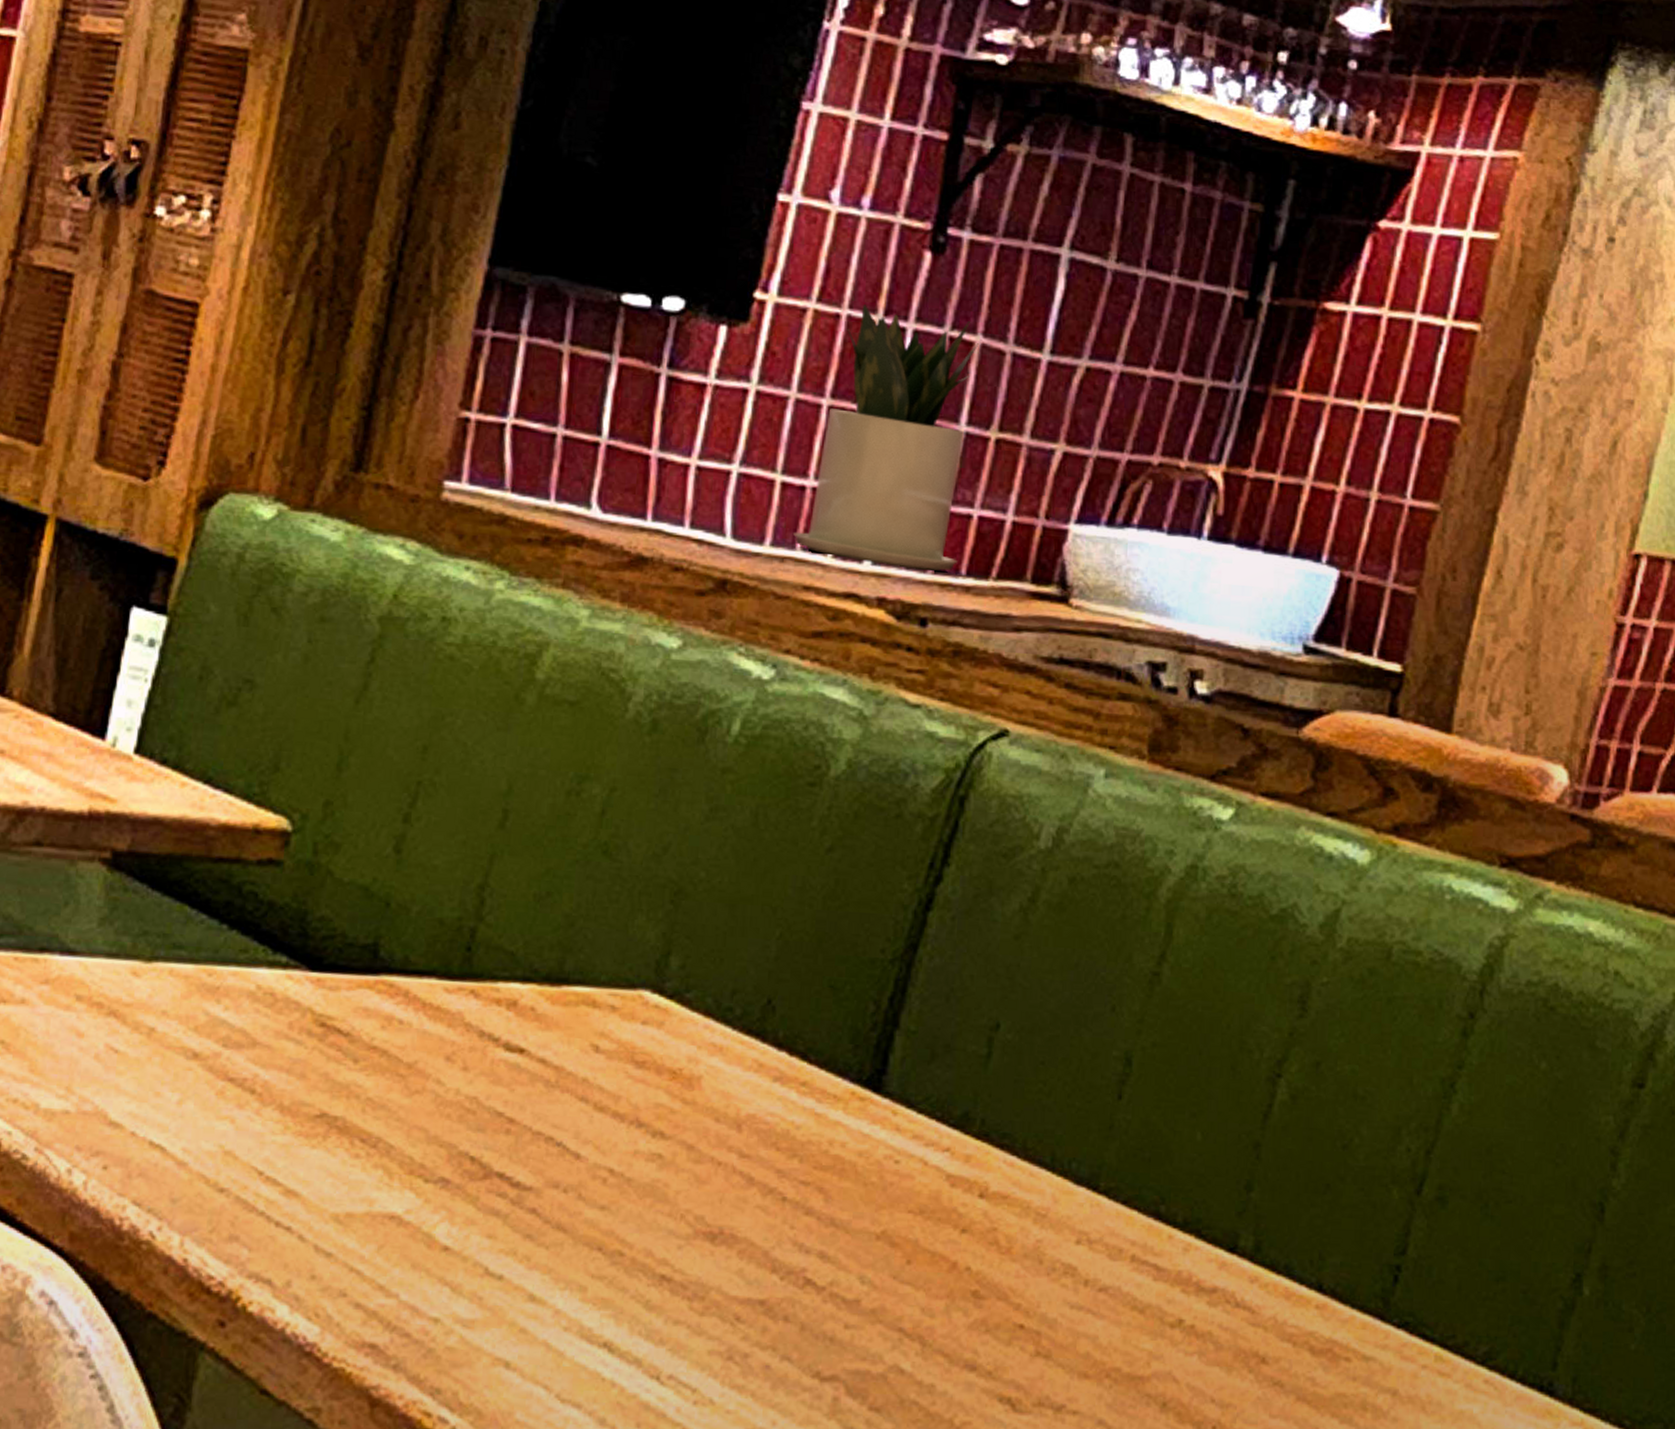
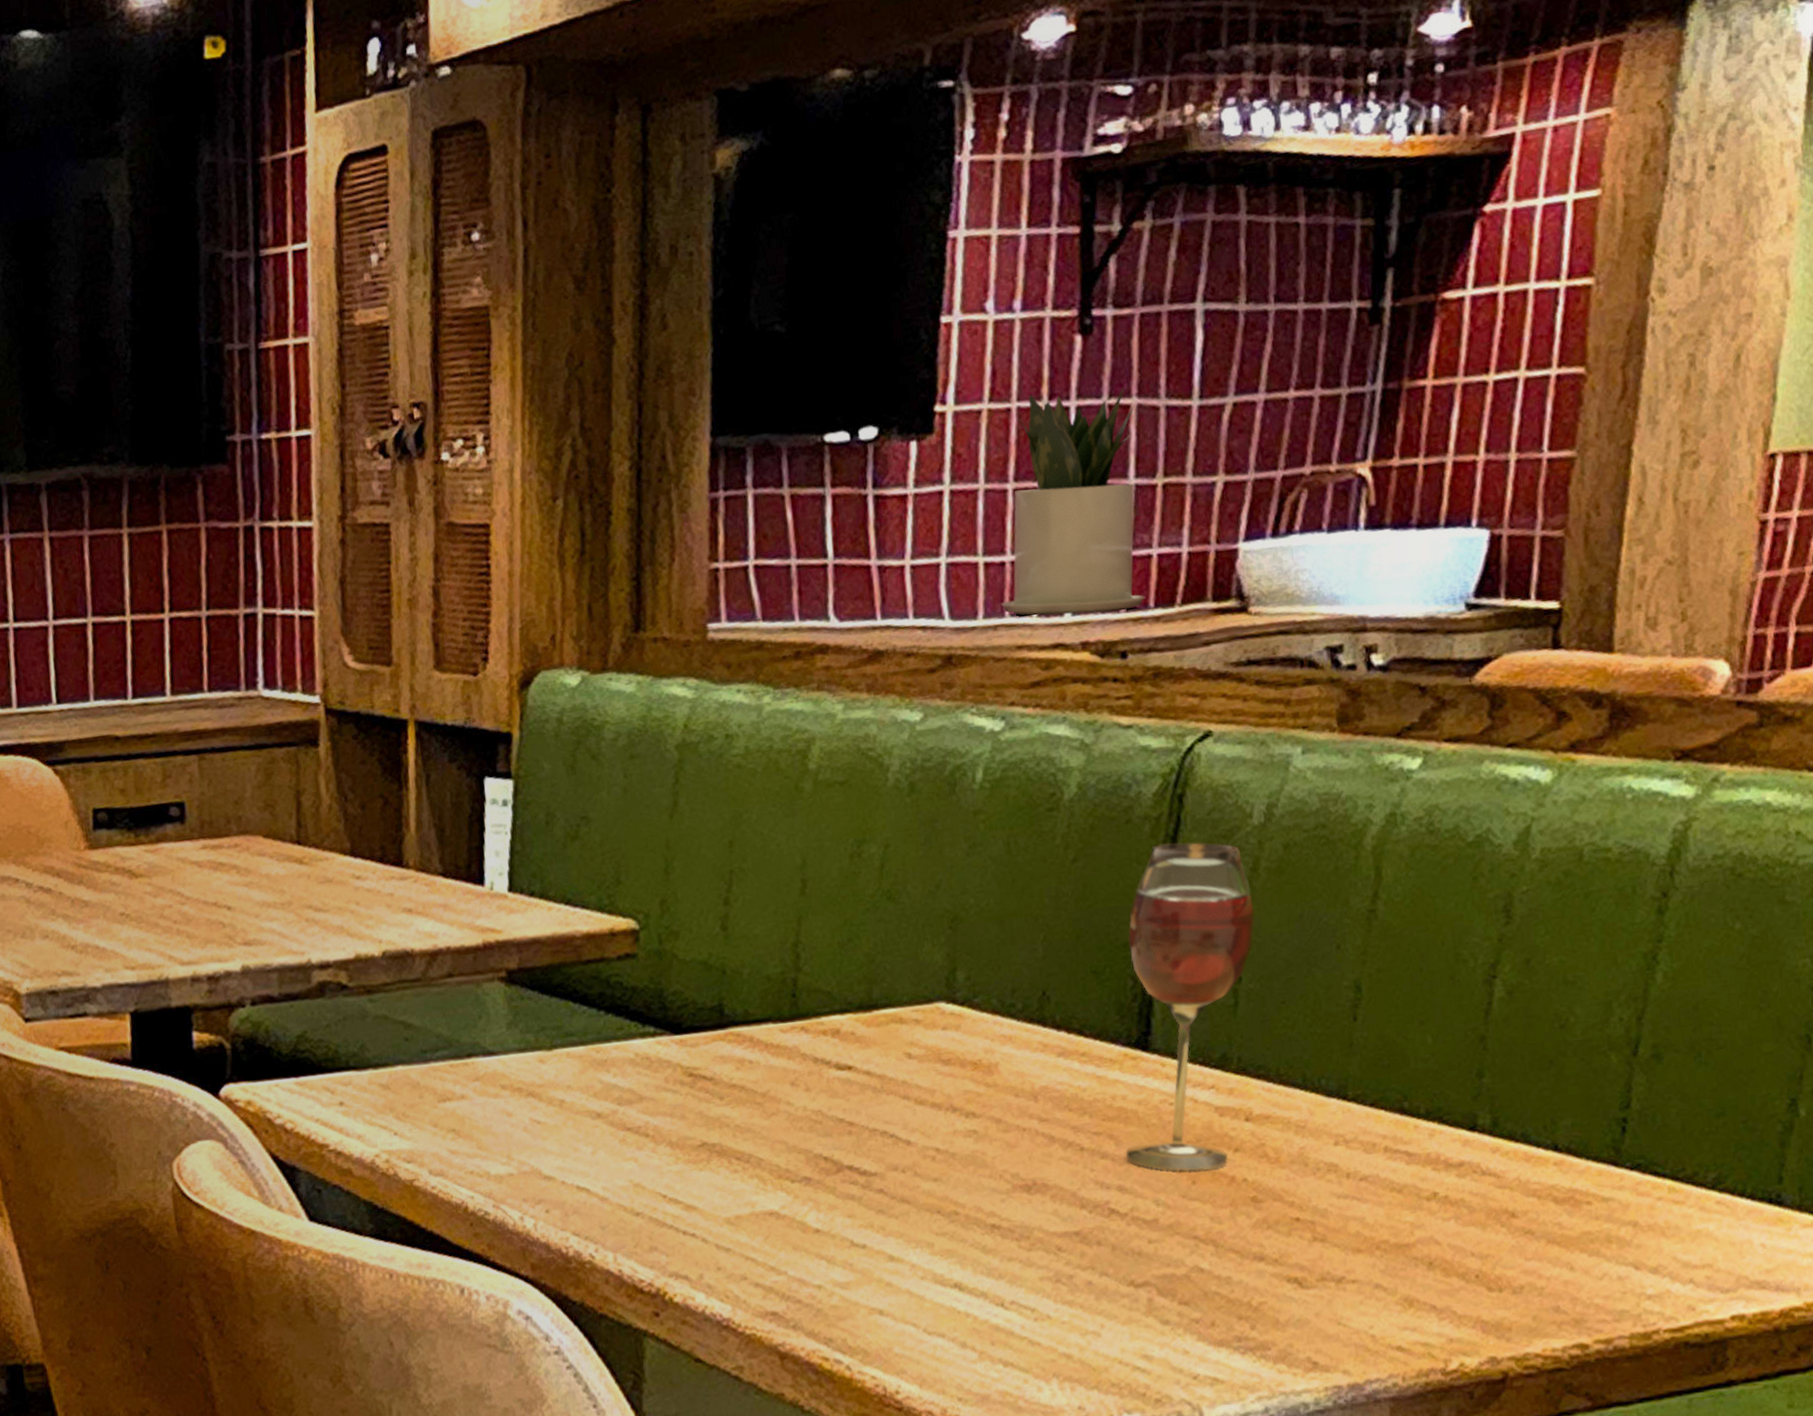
wineglass: none [834,850,1027,1250] -> present [1125,842,1255,1171]

